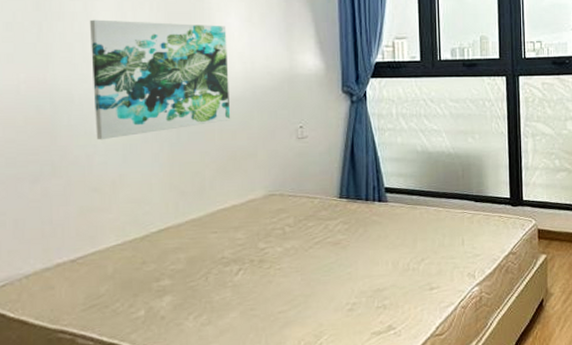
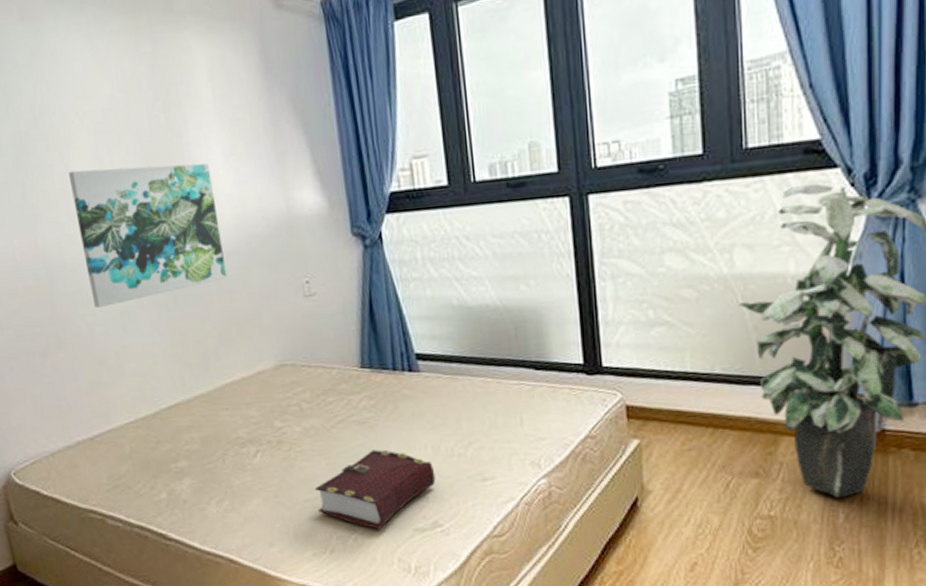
book: none [288,266,393,335] -> present [314,449,436,530]

